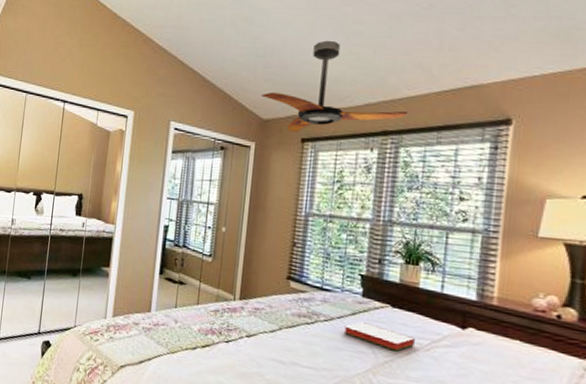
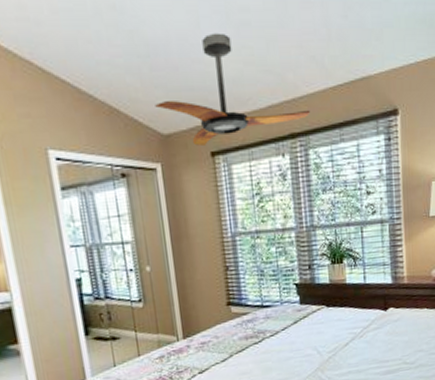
hardback book: present [343,322,415,352] -> none [289,327,350,346]

